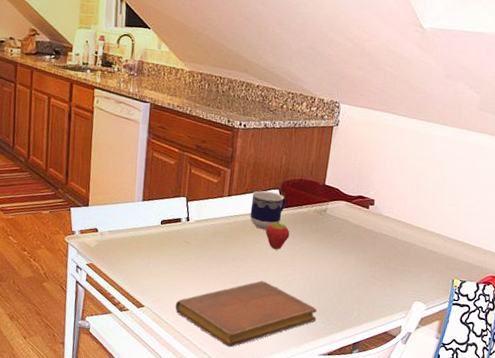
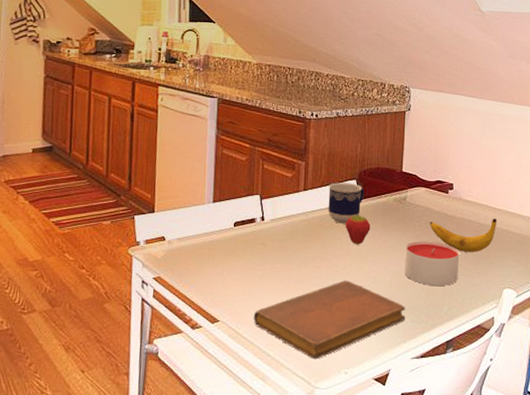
candle: none [319,250,374,294] -> present [405,241,460,286]
banana: none [347,234,415,266] -> present [429,218,497,253]

